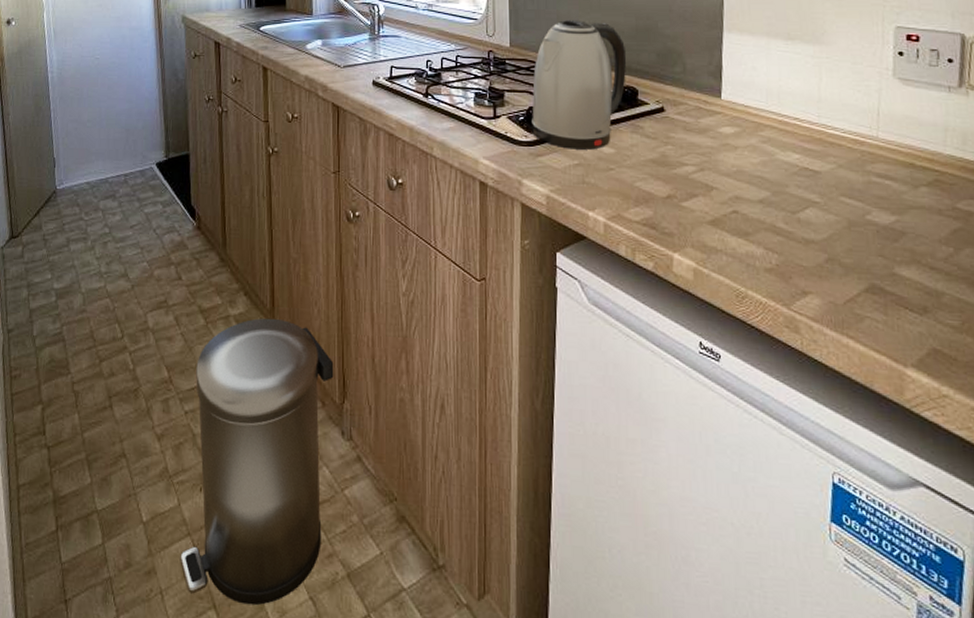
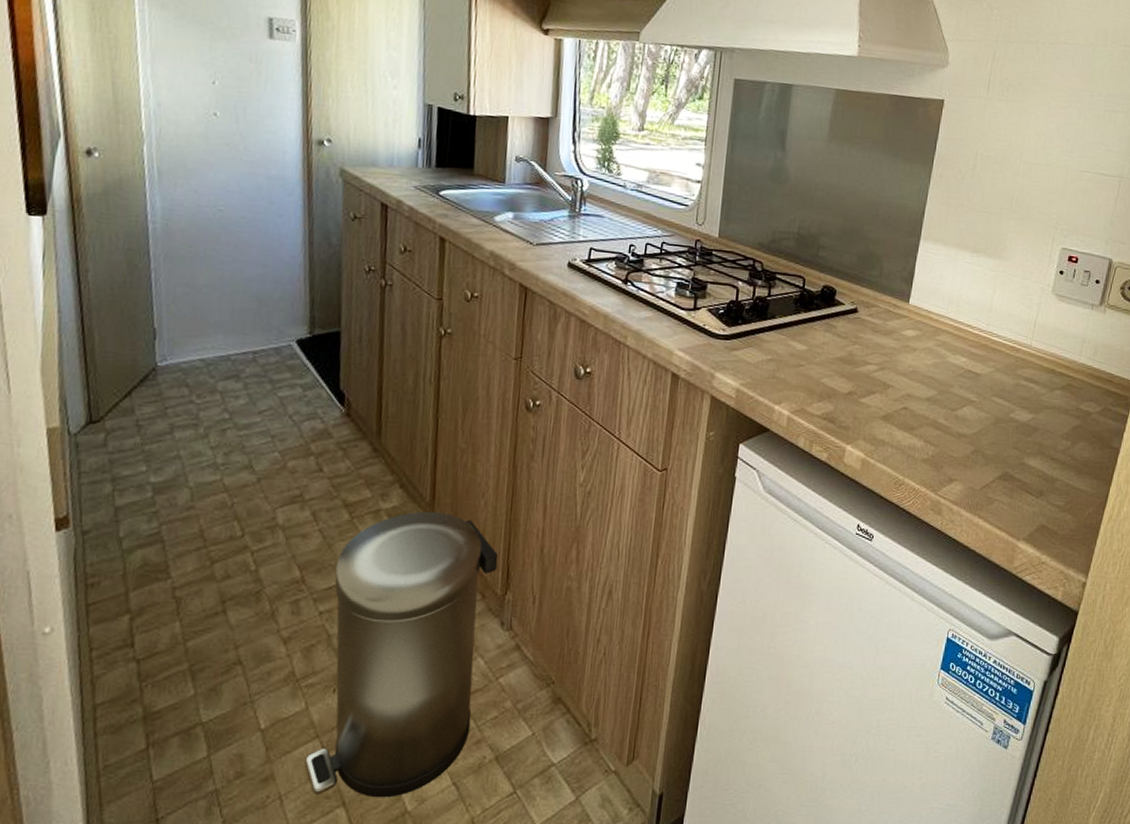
kettle: present [532,19,627,150] -> none [730,214,831,346]

